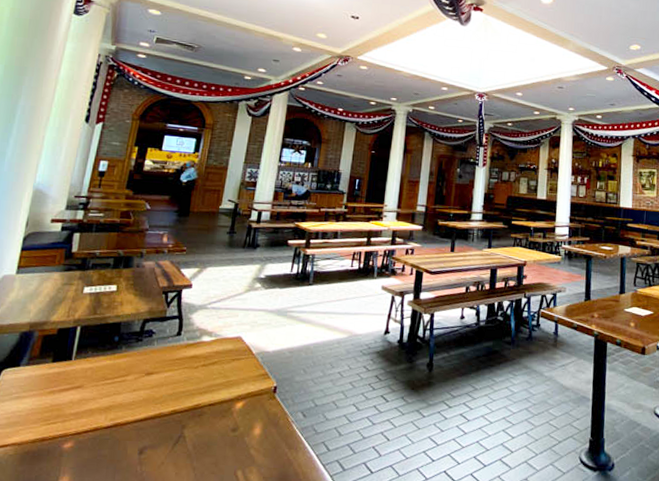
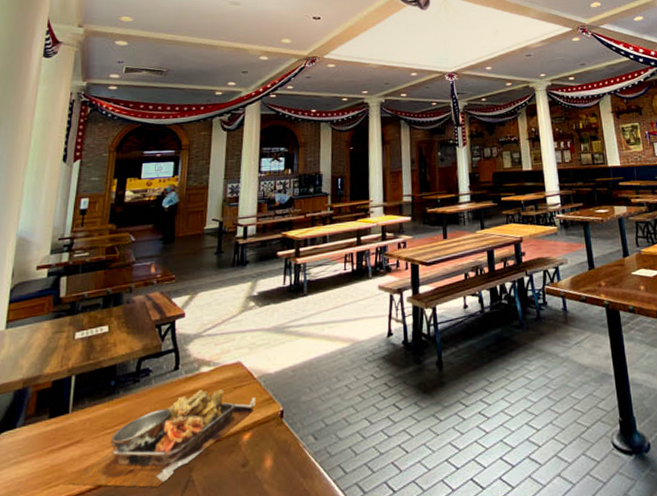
food tray: none [59,357,252,437] -> present [61,389,256,488]

